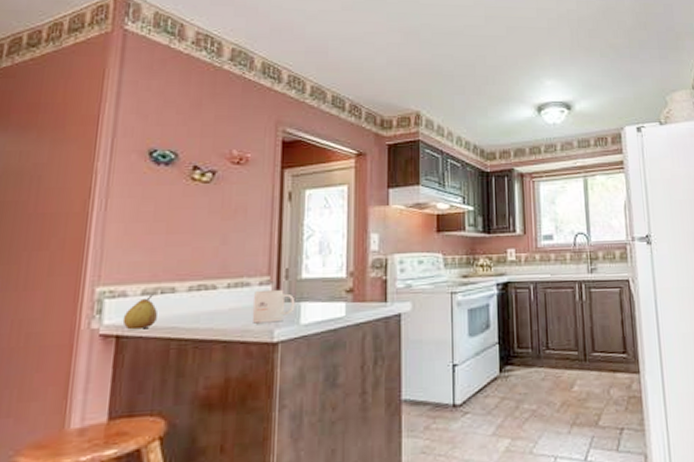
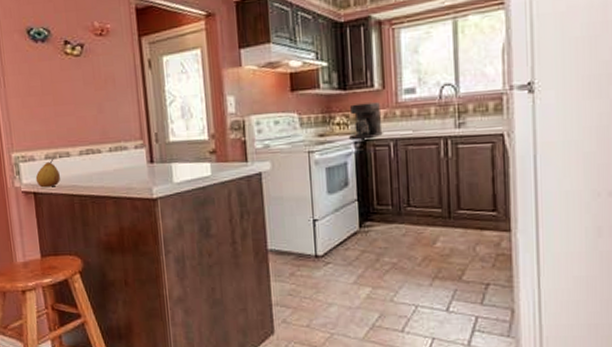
mug: present [252,289,296,324] -> none [131,151,168,182]
coffee maker: none [492,246,524,282] -> present [349,102,383,141]

